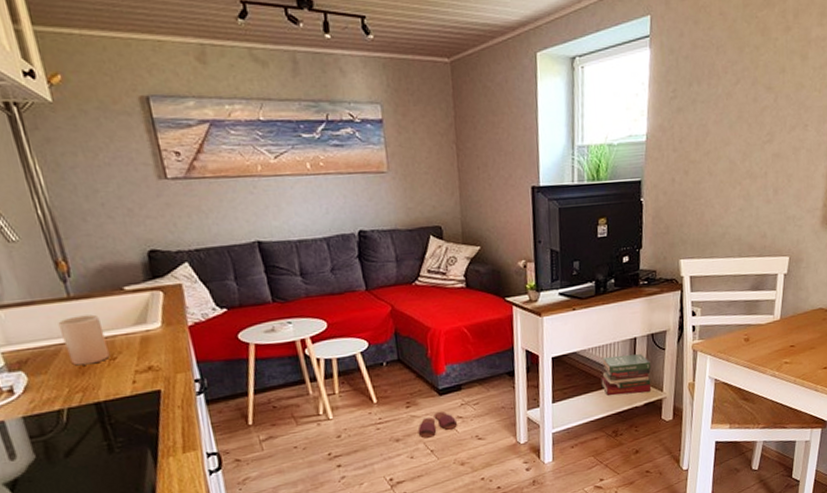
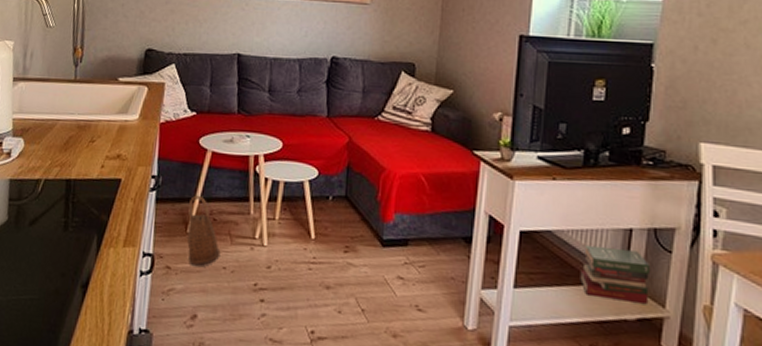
mug: present [58,314,110,366] -> none [59,97,93,143]
basket: none [243,388,289,453] -> present [186,195,221,267]
slippers: present [418,411,457,438] -> none [351,265,396,294]

